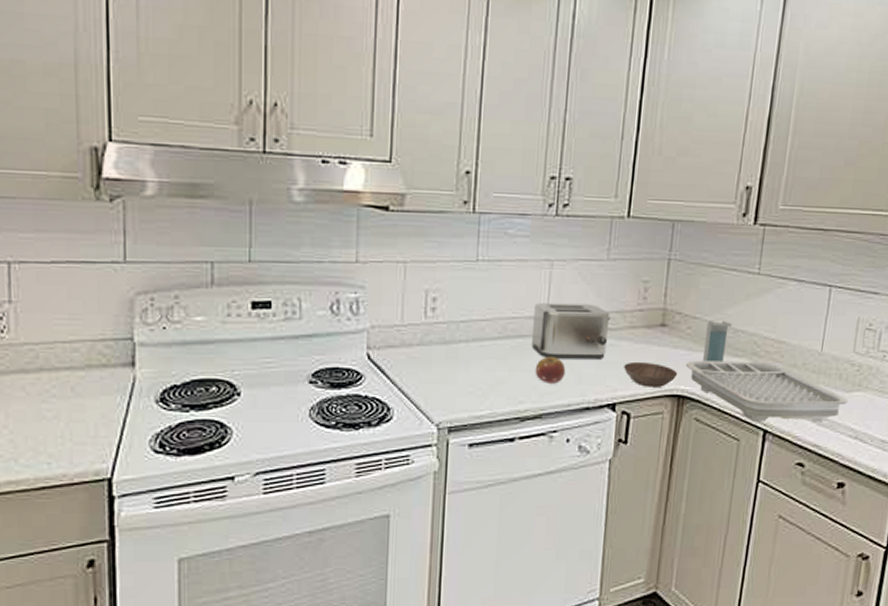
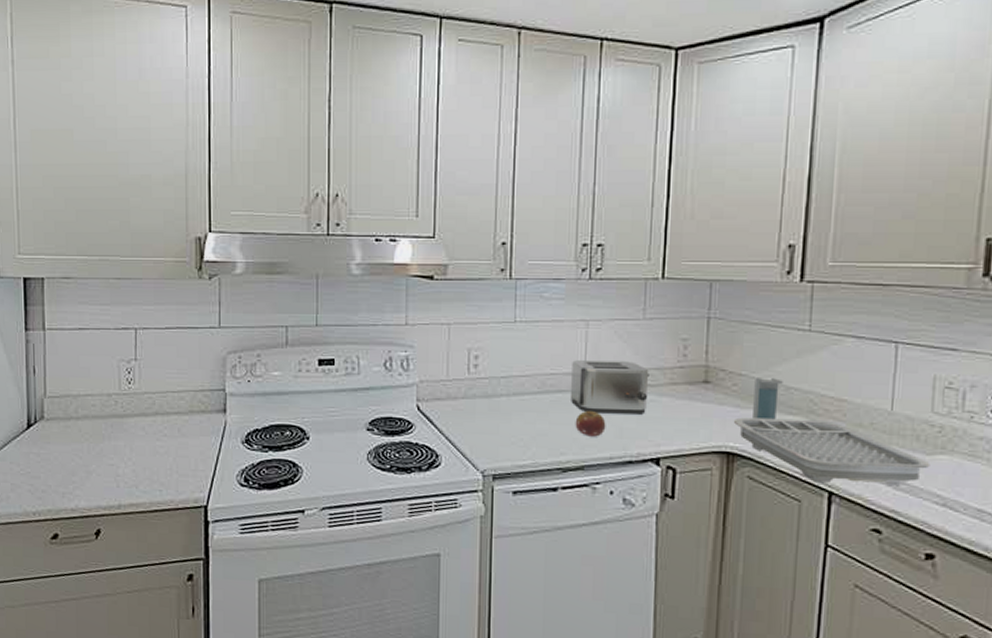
bowl: present [624,361,678,387] -> none [666,417,726,444]

